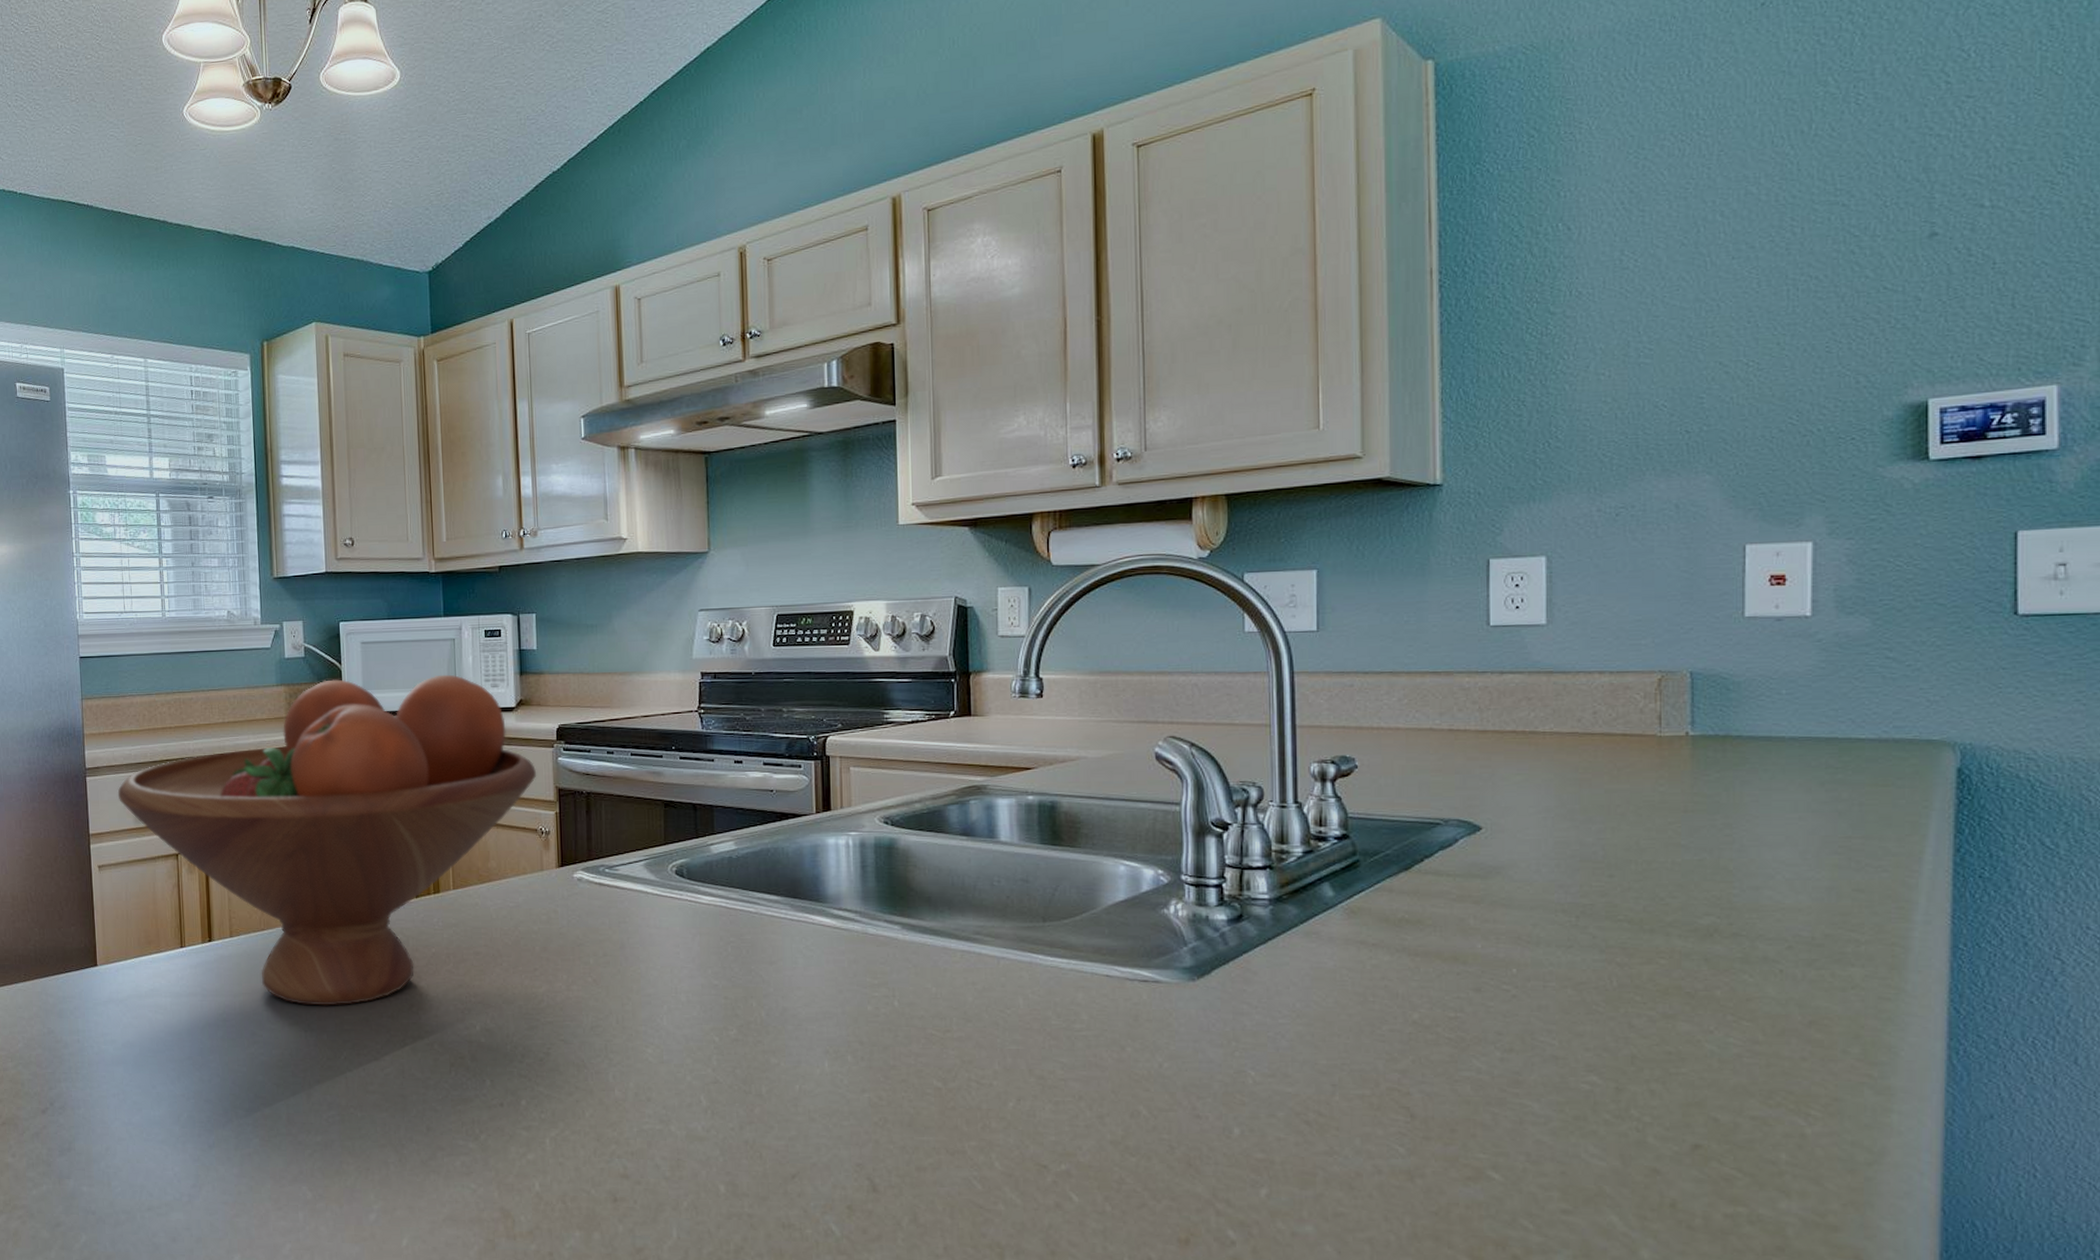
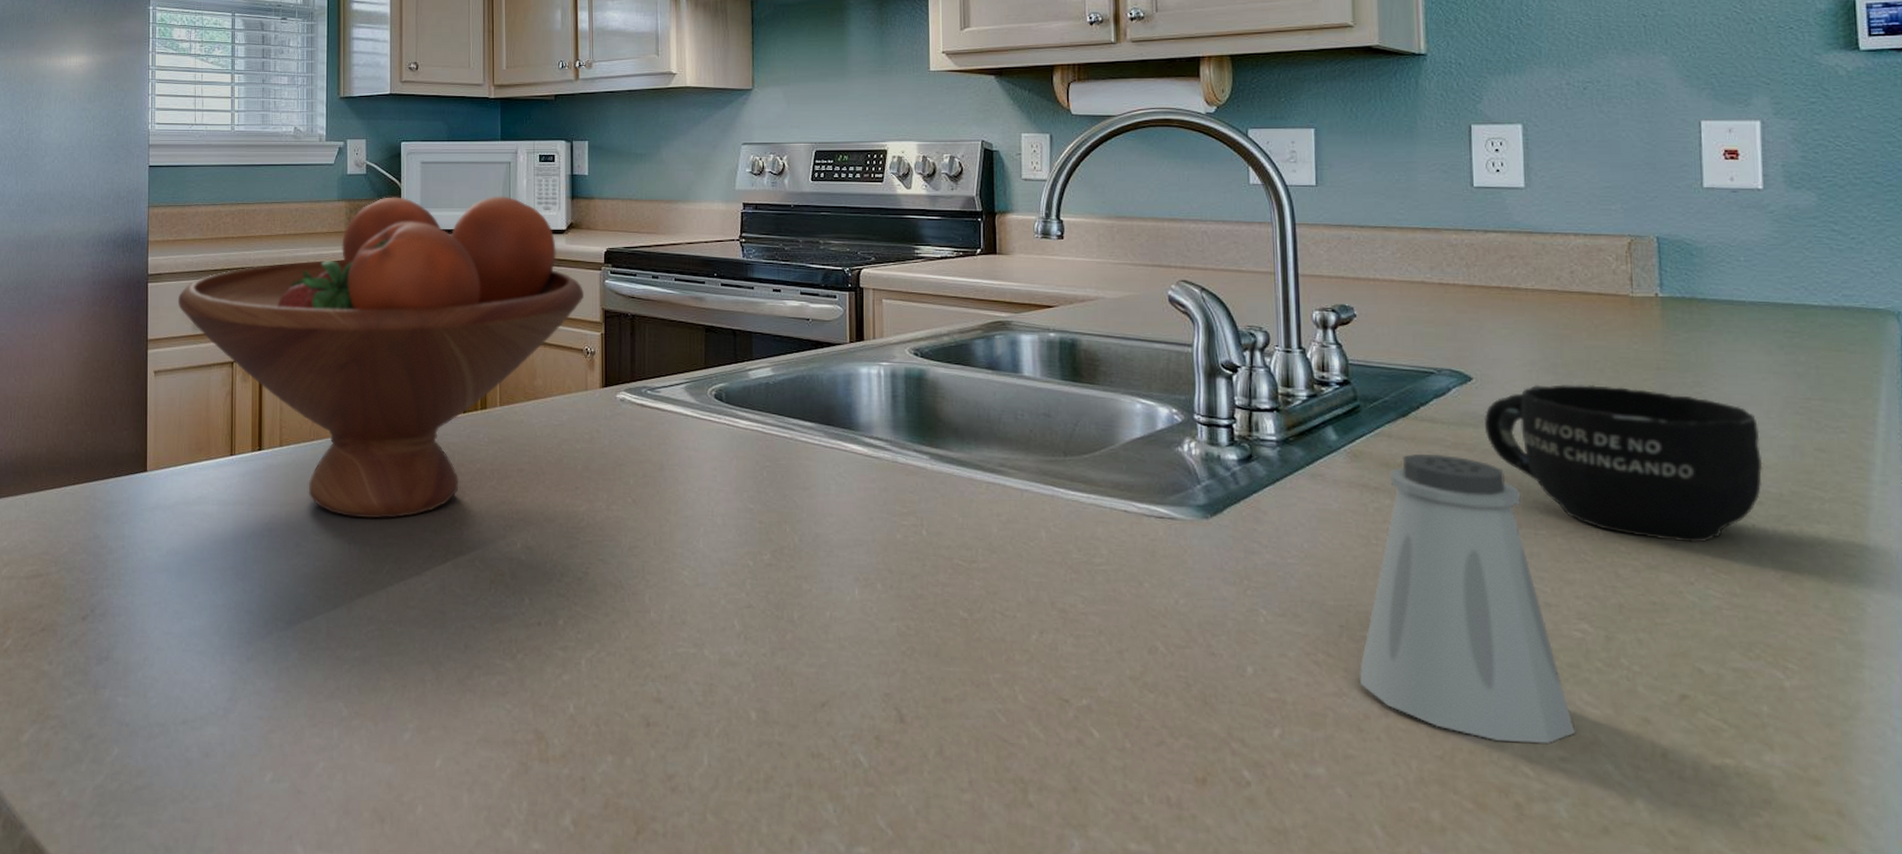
saltshaker: none [1351,908,1580,1196] -> present [1358,454,1576,744]
mug: none [1494,831,1795,990] -> present [1485,384,1763,543]

